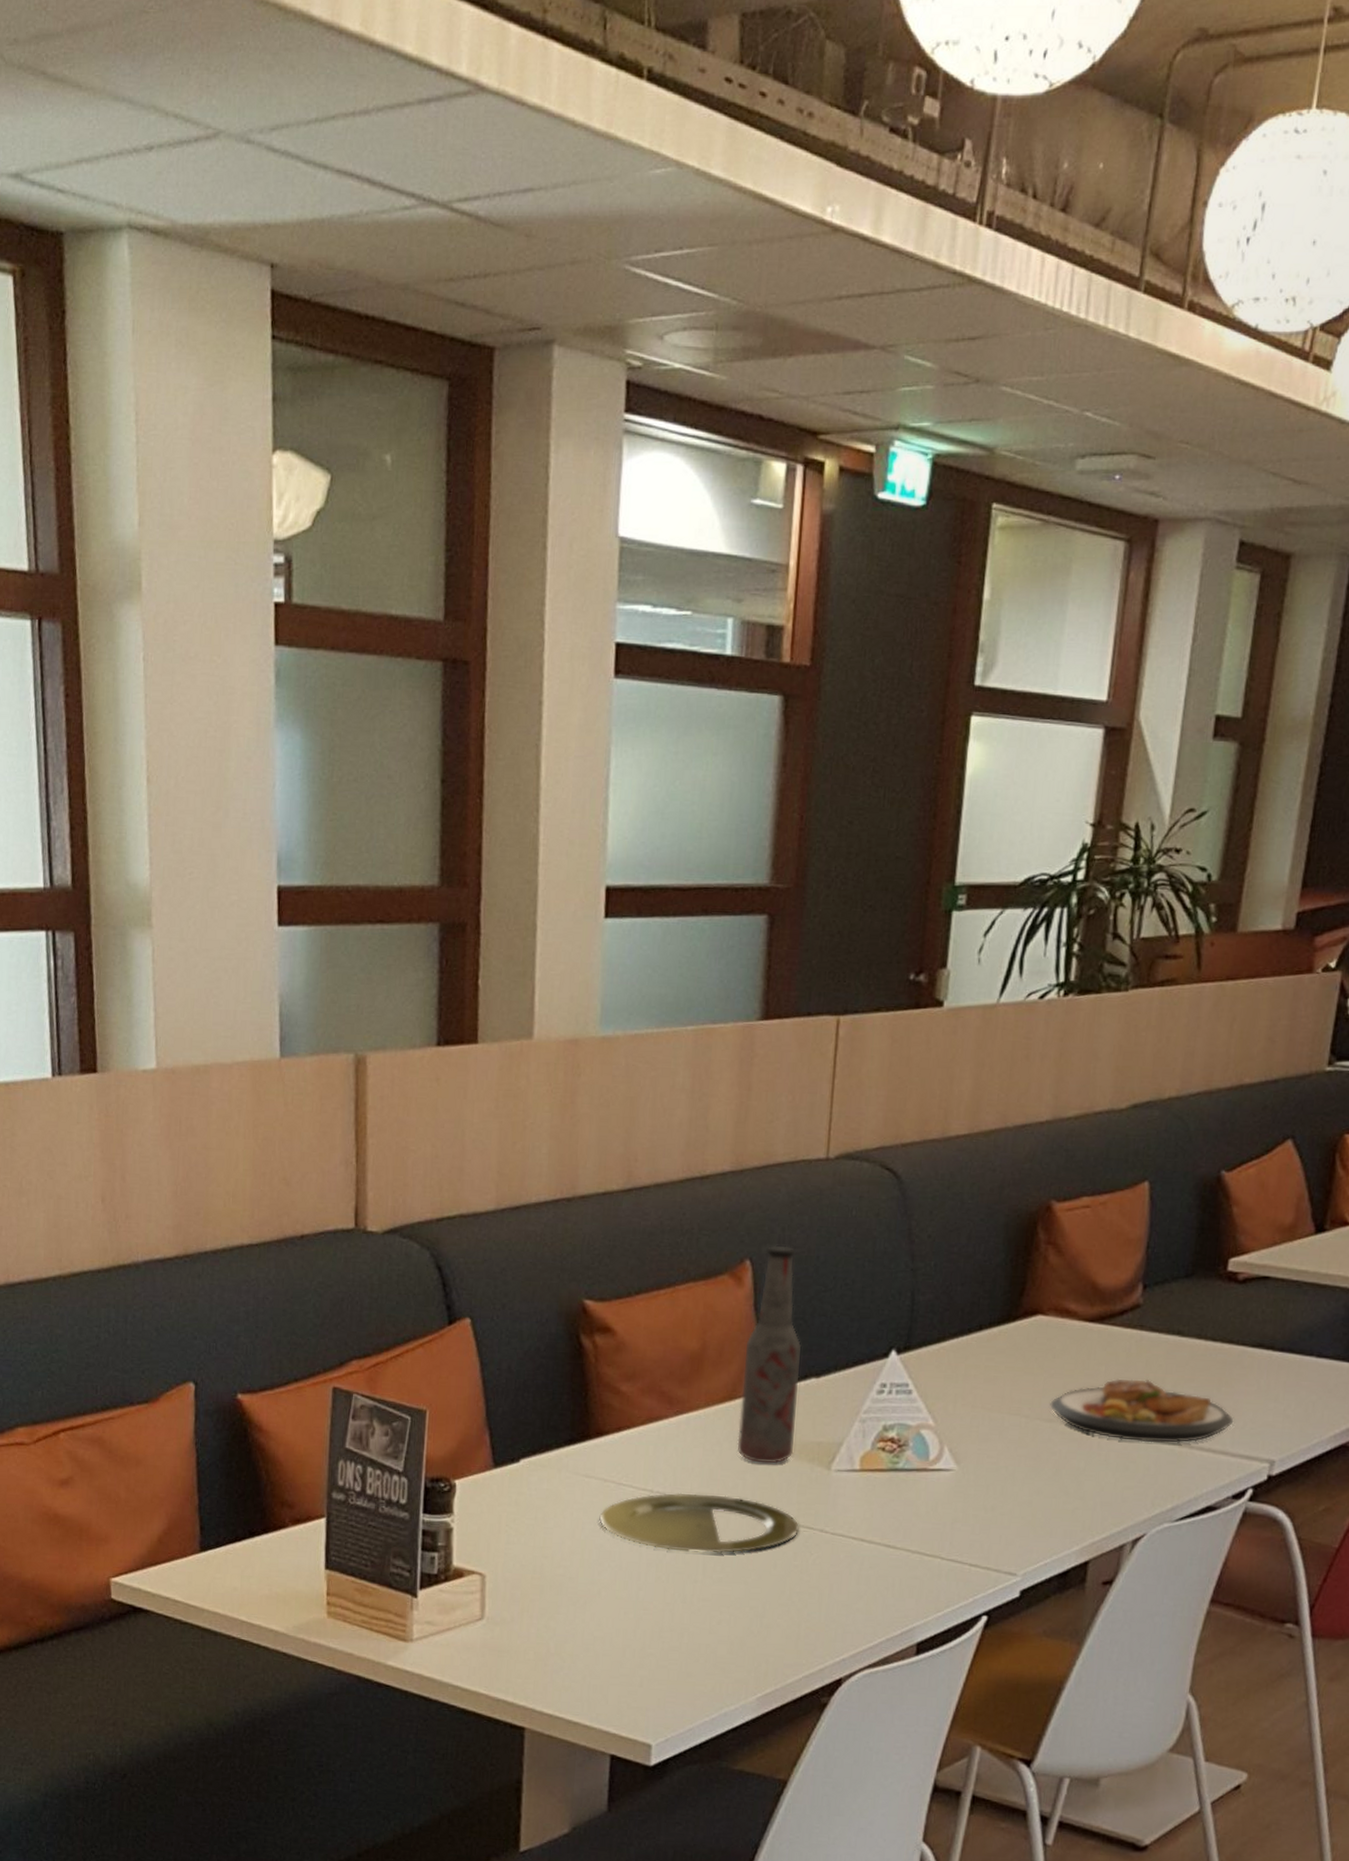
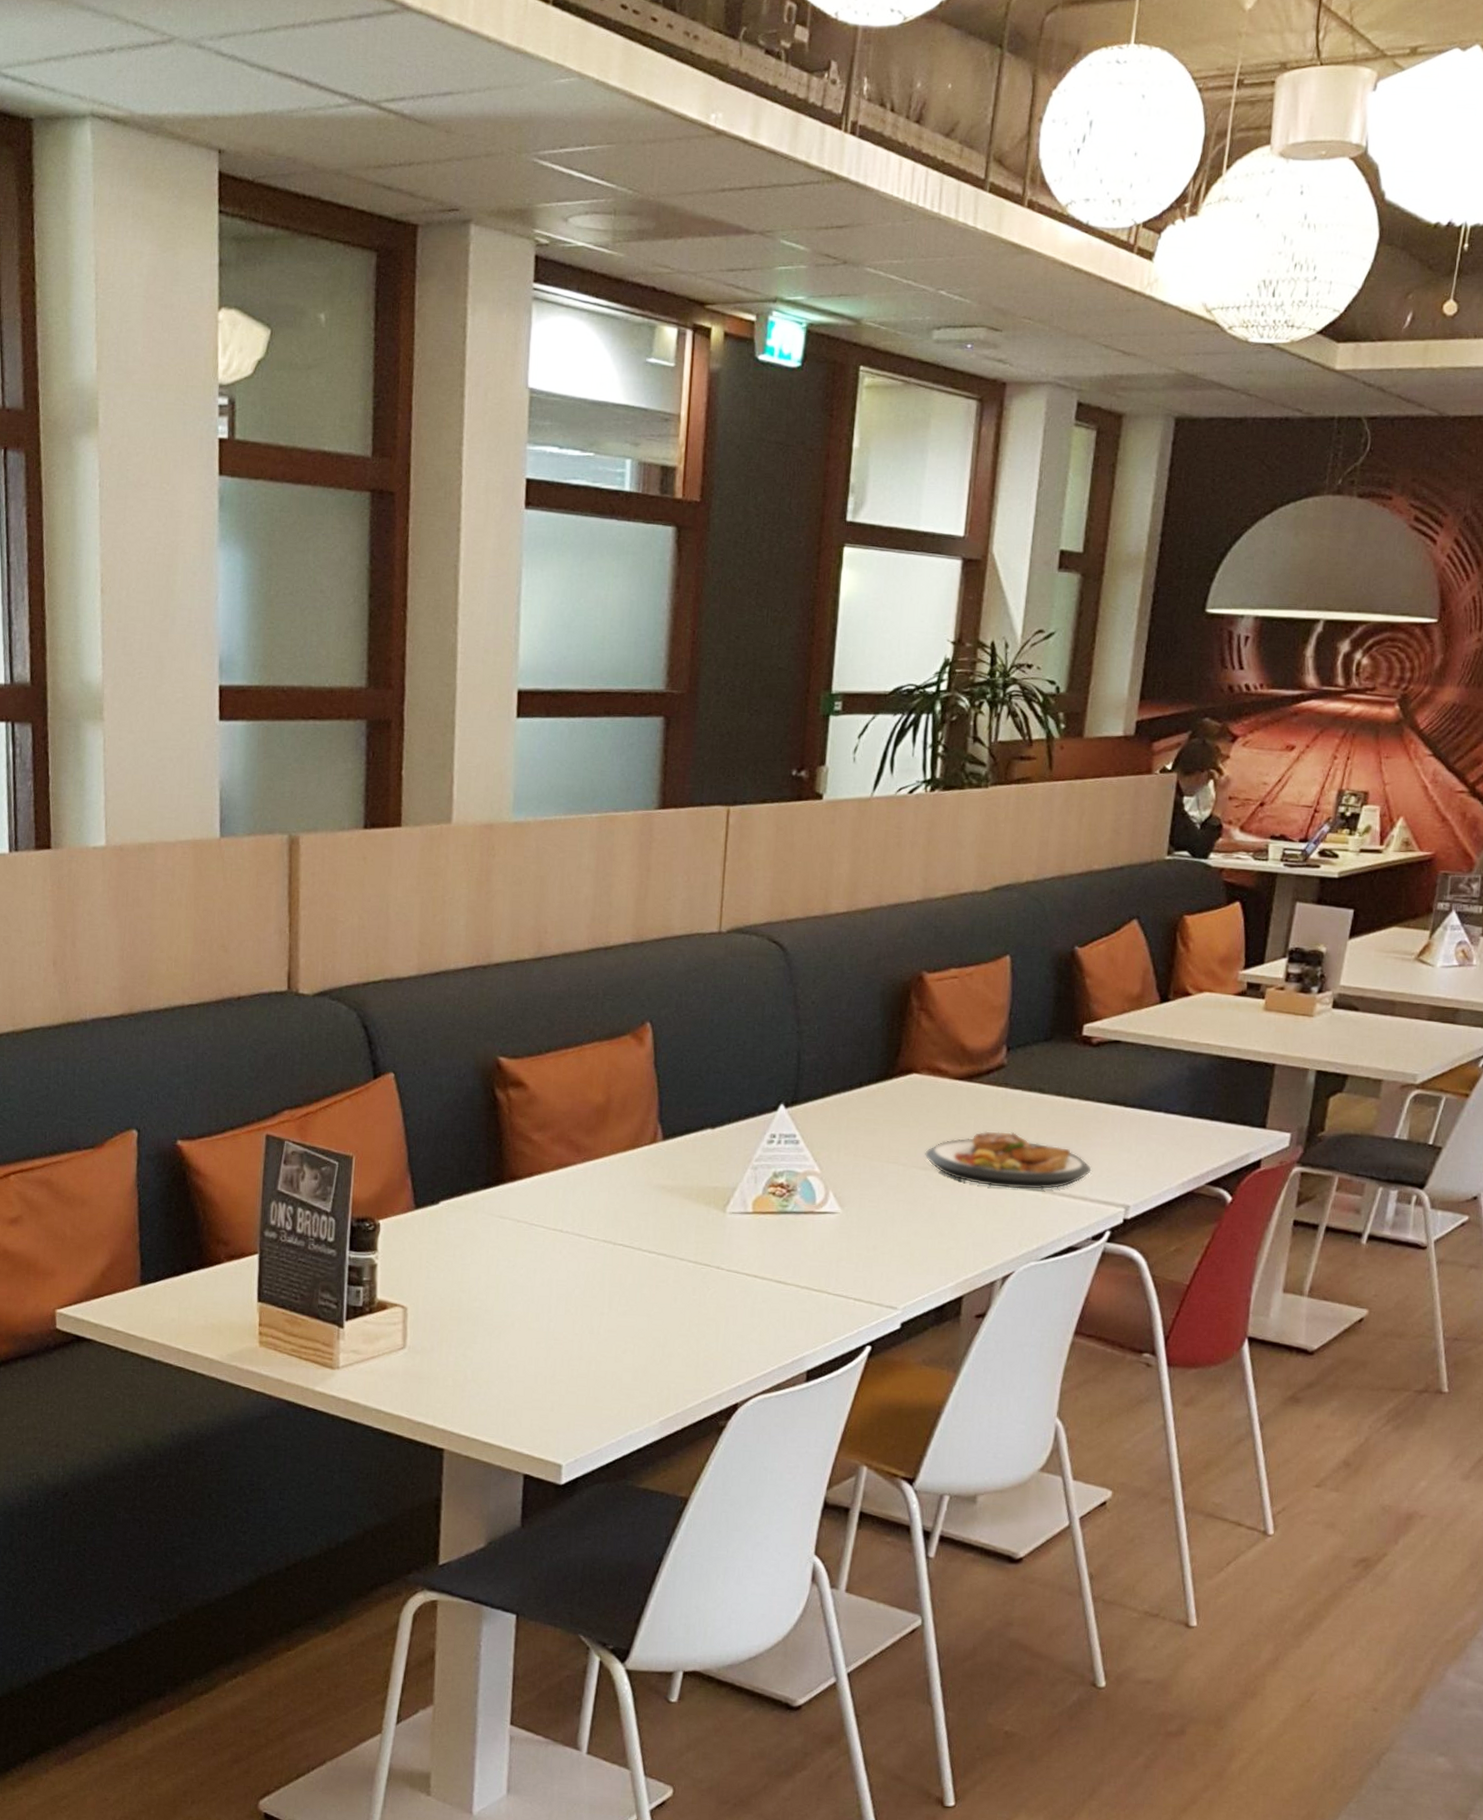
plate: present [599,1493,799,1554] -> none [513,1232,697,1288]
bottle: present [737,1245,802,1464] -> none [640,1009,698,1207]

